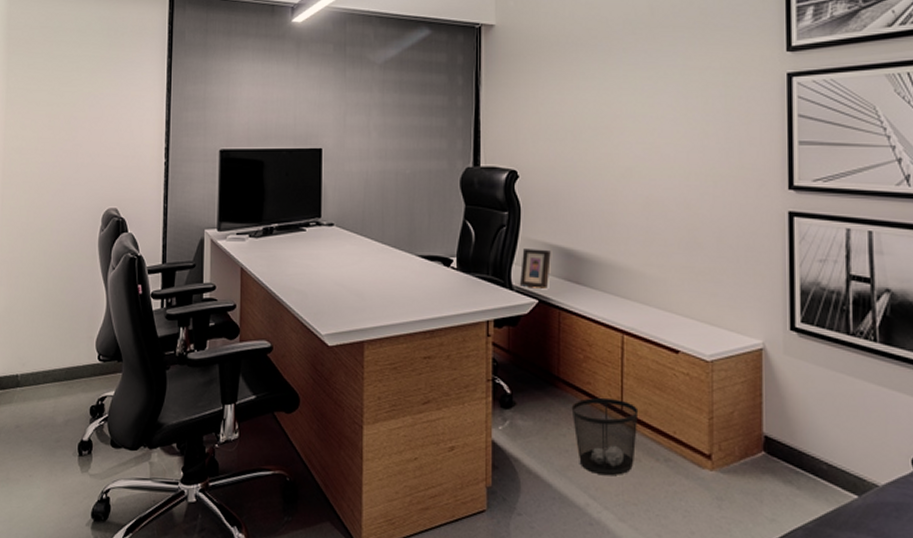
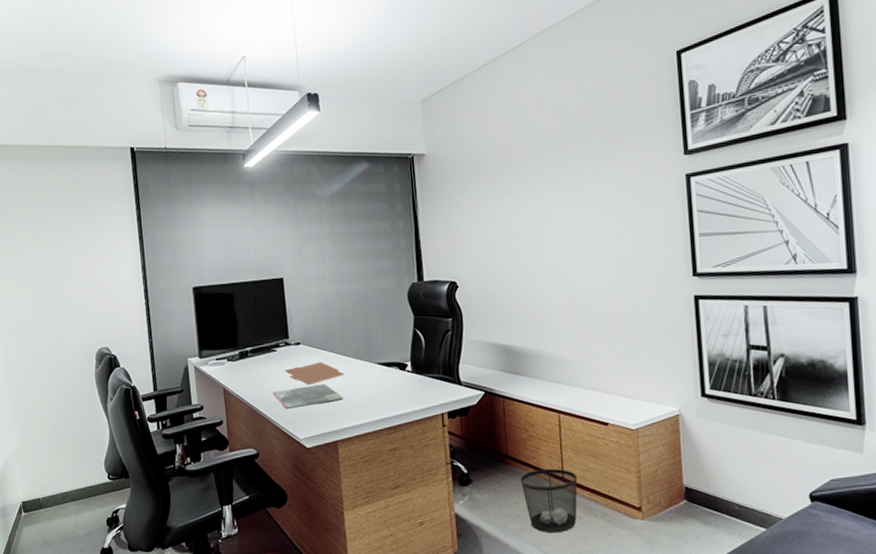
magazine: none [296,273,375,298] -> present [273,383,343,409]
papers: none [312,248,380,274] -> present [284,362,345,386]
picture frame: present [519,248,551,289] -> none [466,348,493,382]

